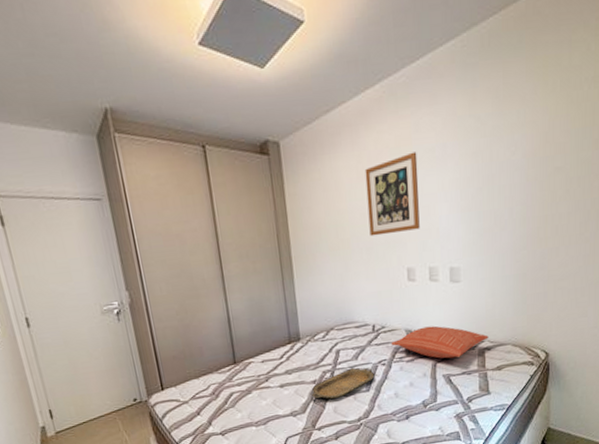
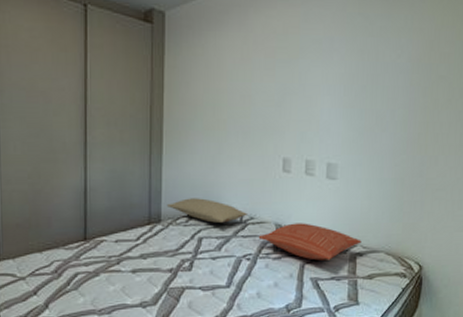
pillow: none [303,314,379,336] -> present [166,198,247,223]
serving tray: present [312,367,375,400] -> none [166,259,237,293]
wall art: present [365,151,420,237] -> none [248,41,304,121]

